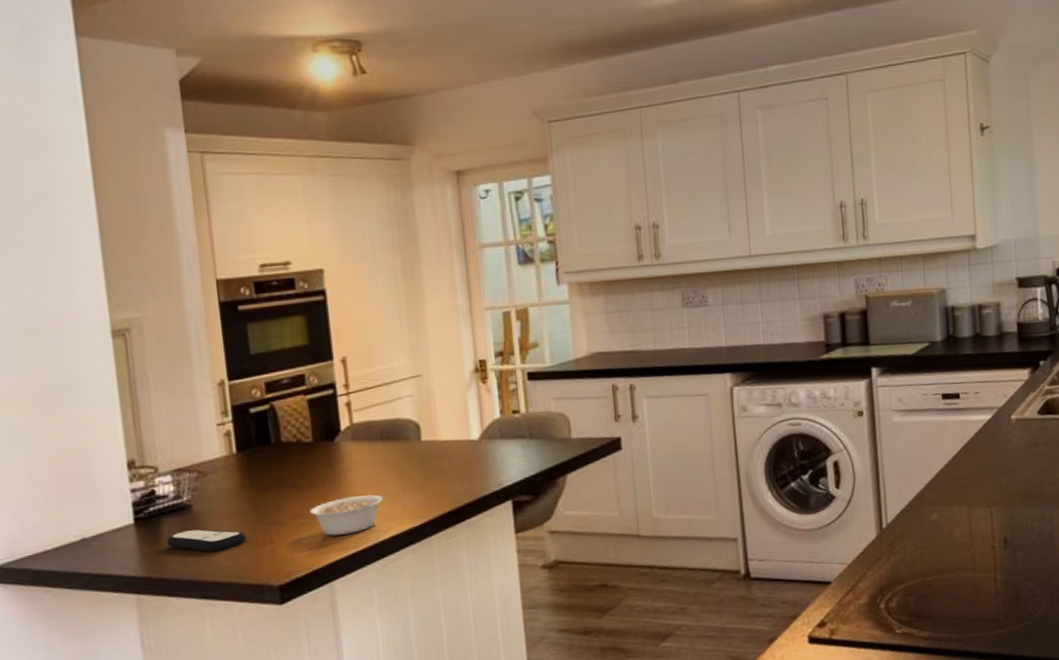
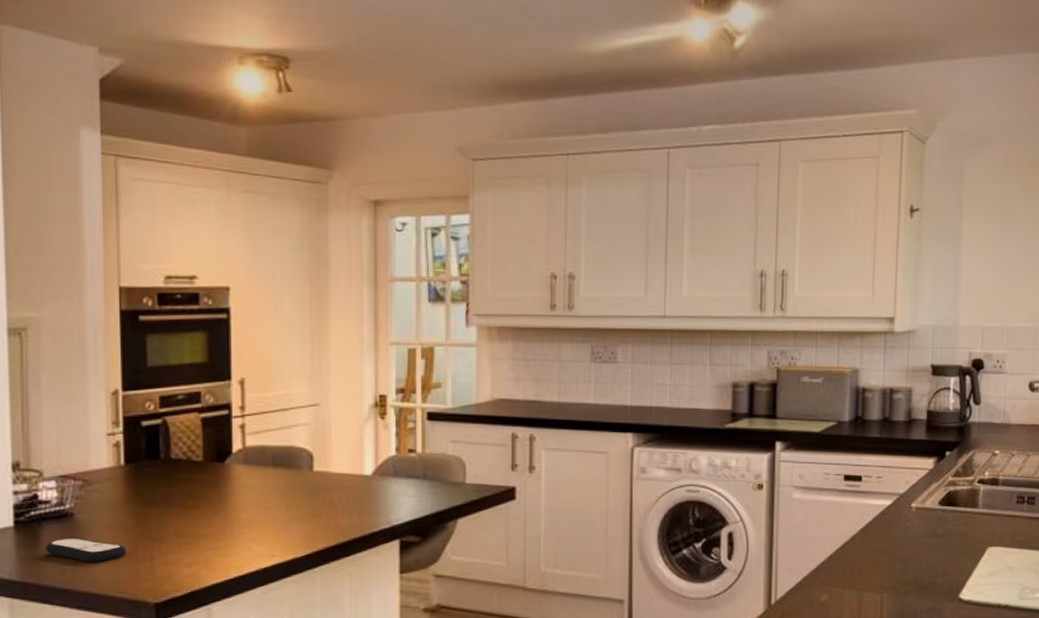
legume: present [310,490,398,536] -> none [194,518,284,558]

